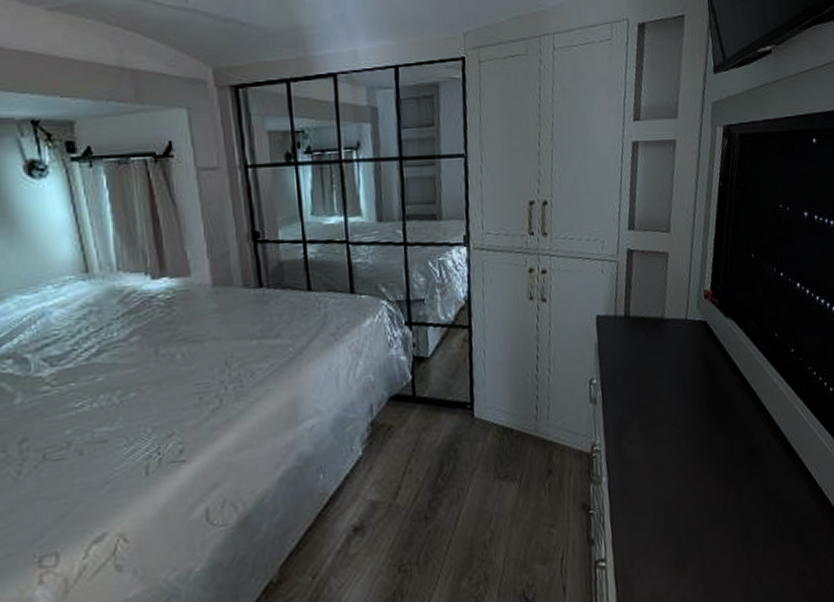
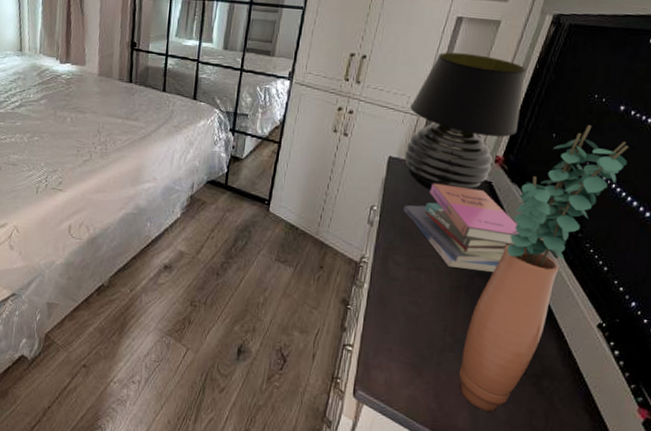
table lamp: none [606,180,719,346] -> present [404,52,526,190]
books: none [624,332,745,430] -> present [403,183,519,272]
vase: none [720,237,824,591] -> present [458,124,628,413]

